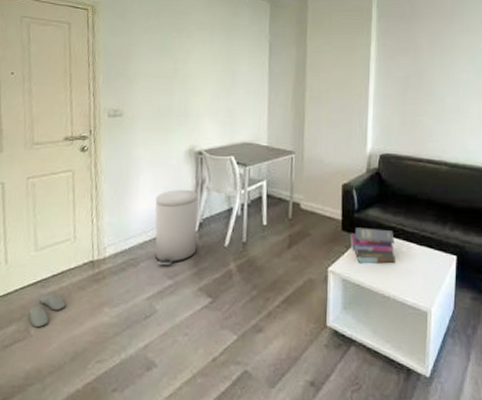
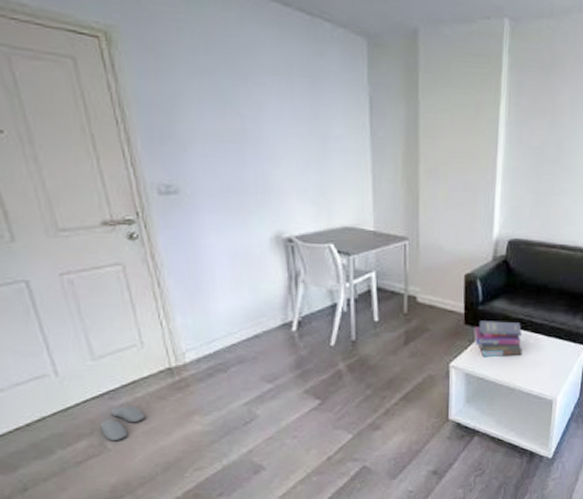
pedal bin: present [154,189,198,266] -> none [239,283,298,369]

